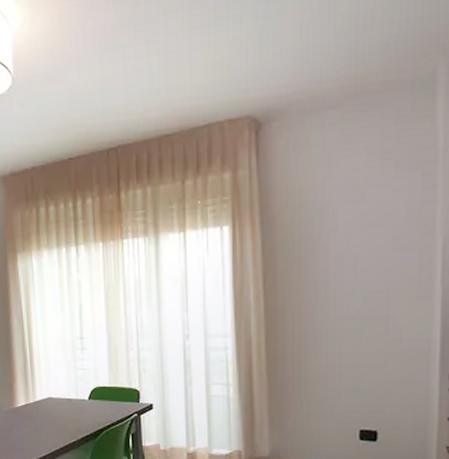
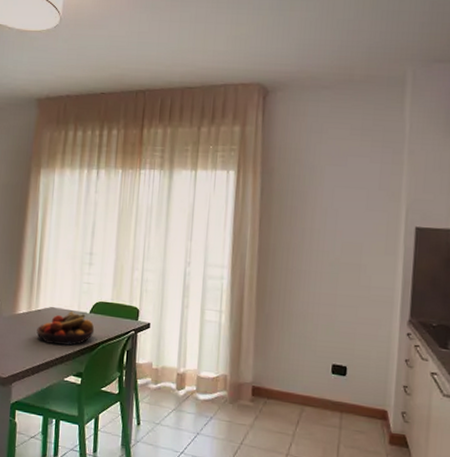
fruit bowl: none [38,400,96,434] -> present [36,311,95,346]

